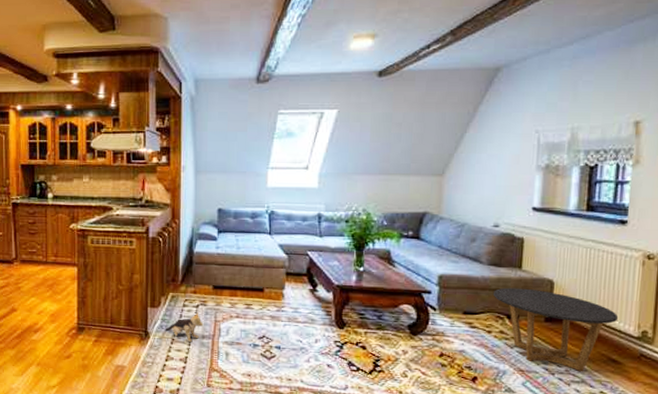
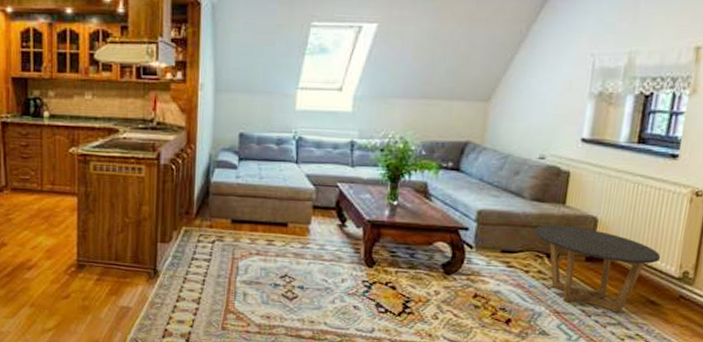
plush toy: present [165,311,204,342] -> none [176,248,220,281]

